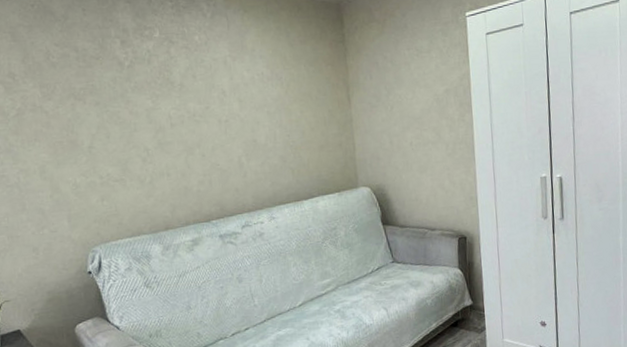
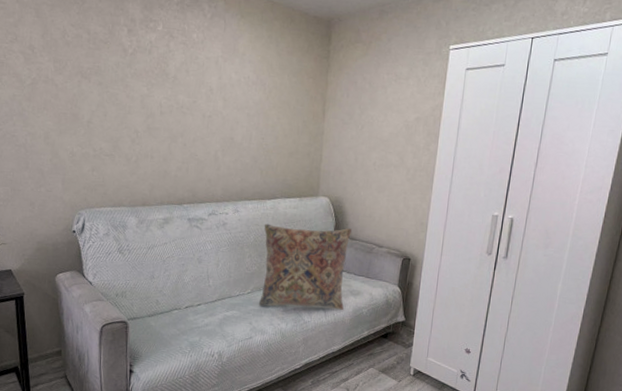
pillow: none [305,216,406,317] -> present [258,223,352,310]

